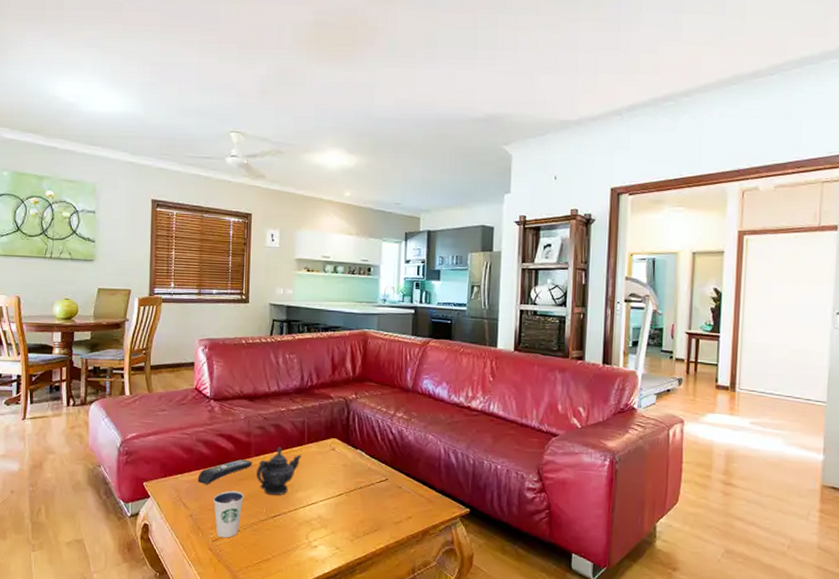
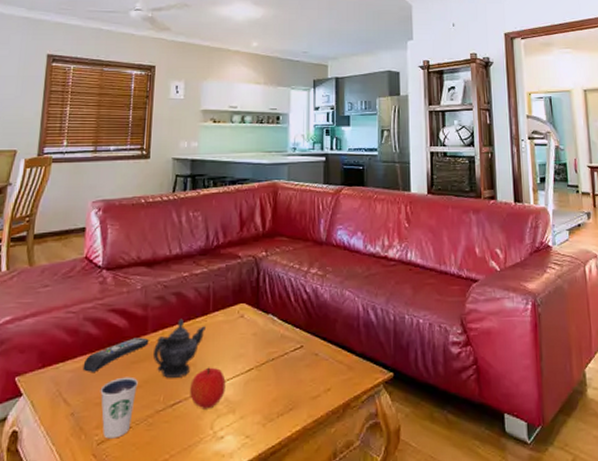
fruit: none [288,489,319,523] -> present [190,367,226,409]

